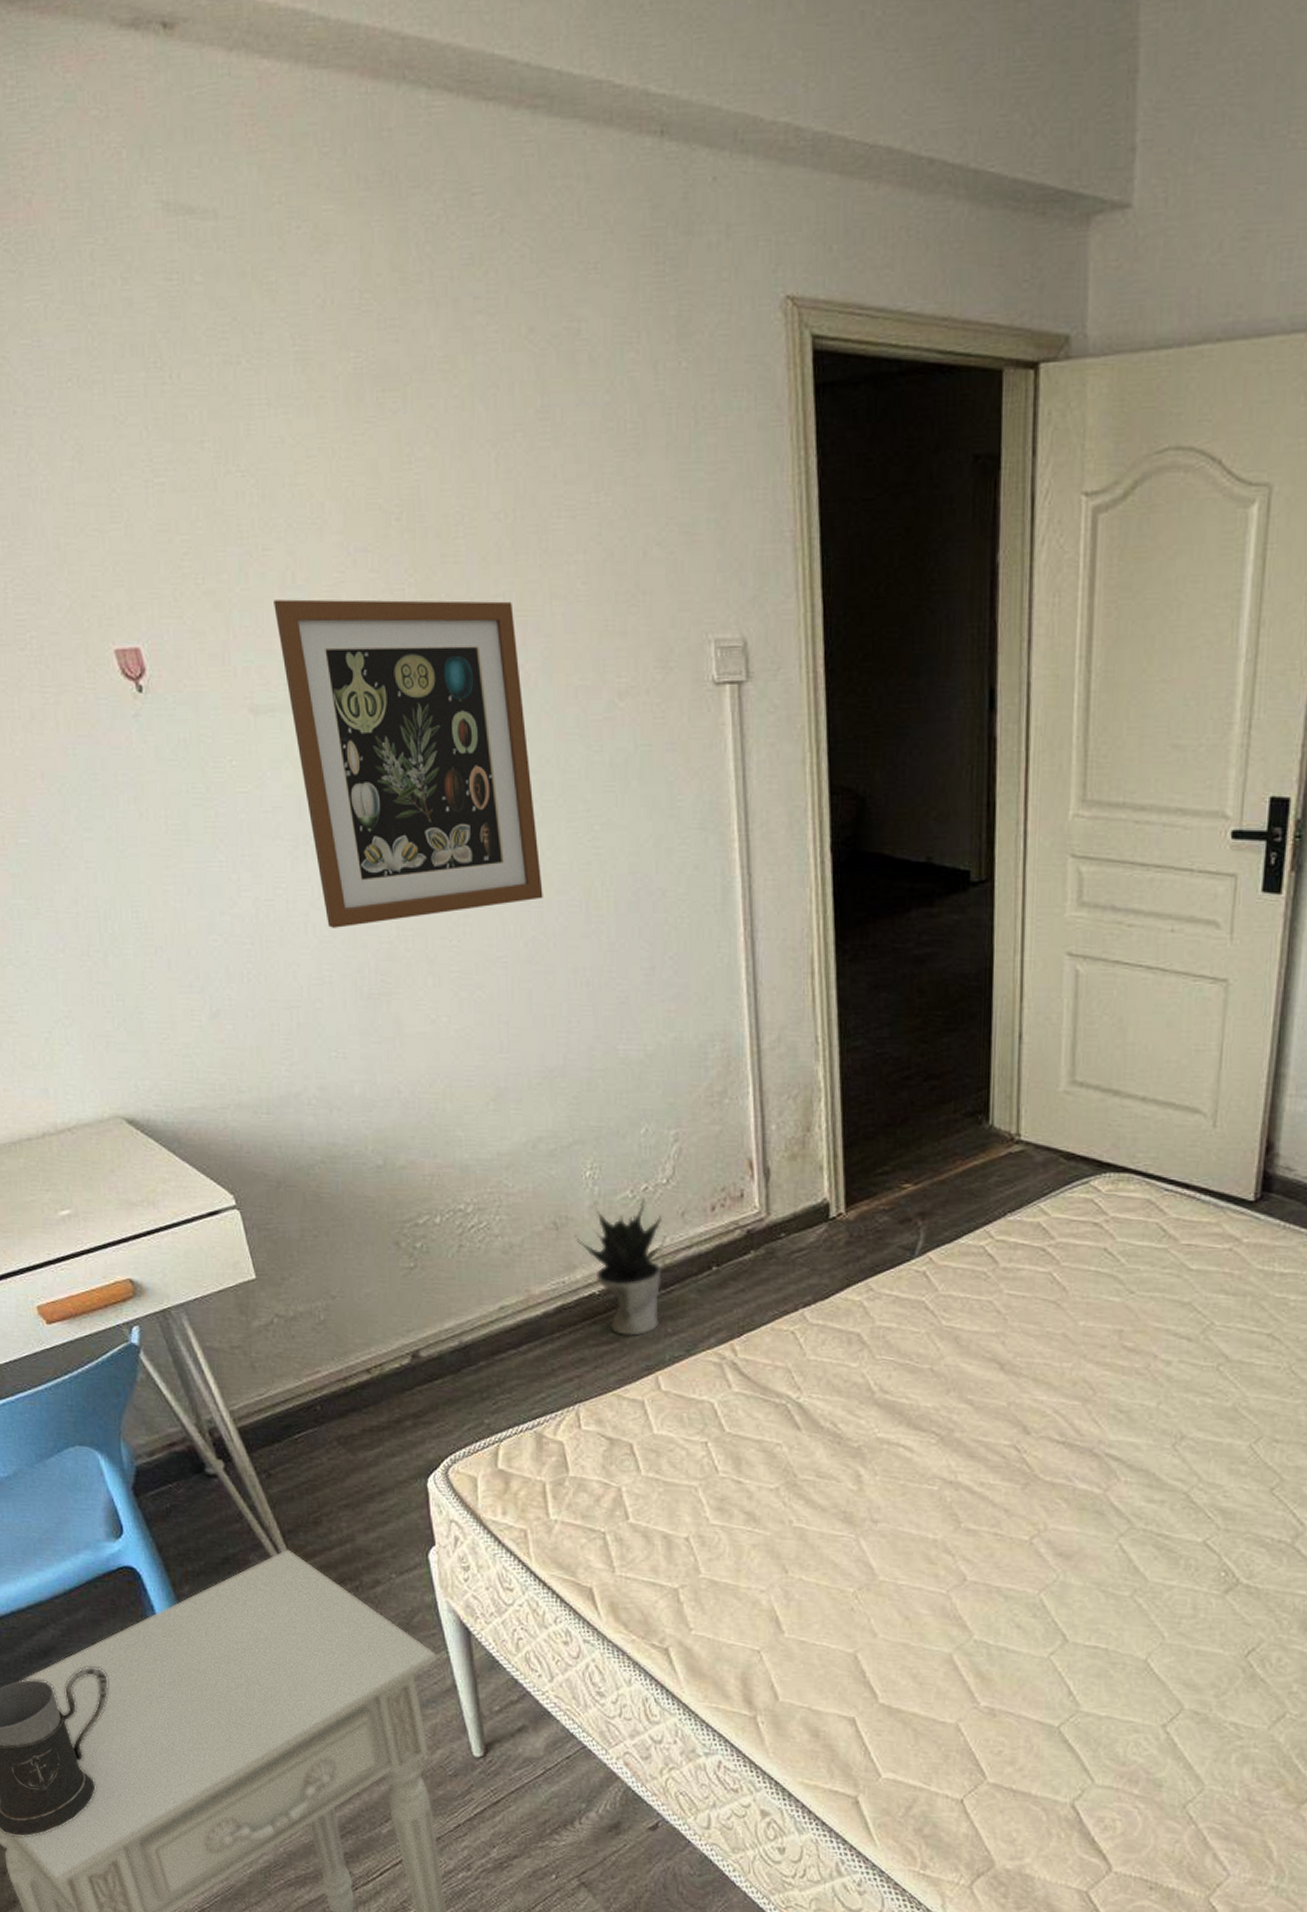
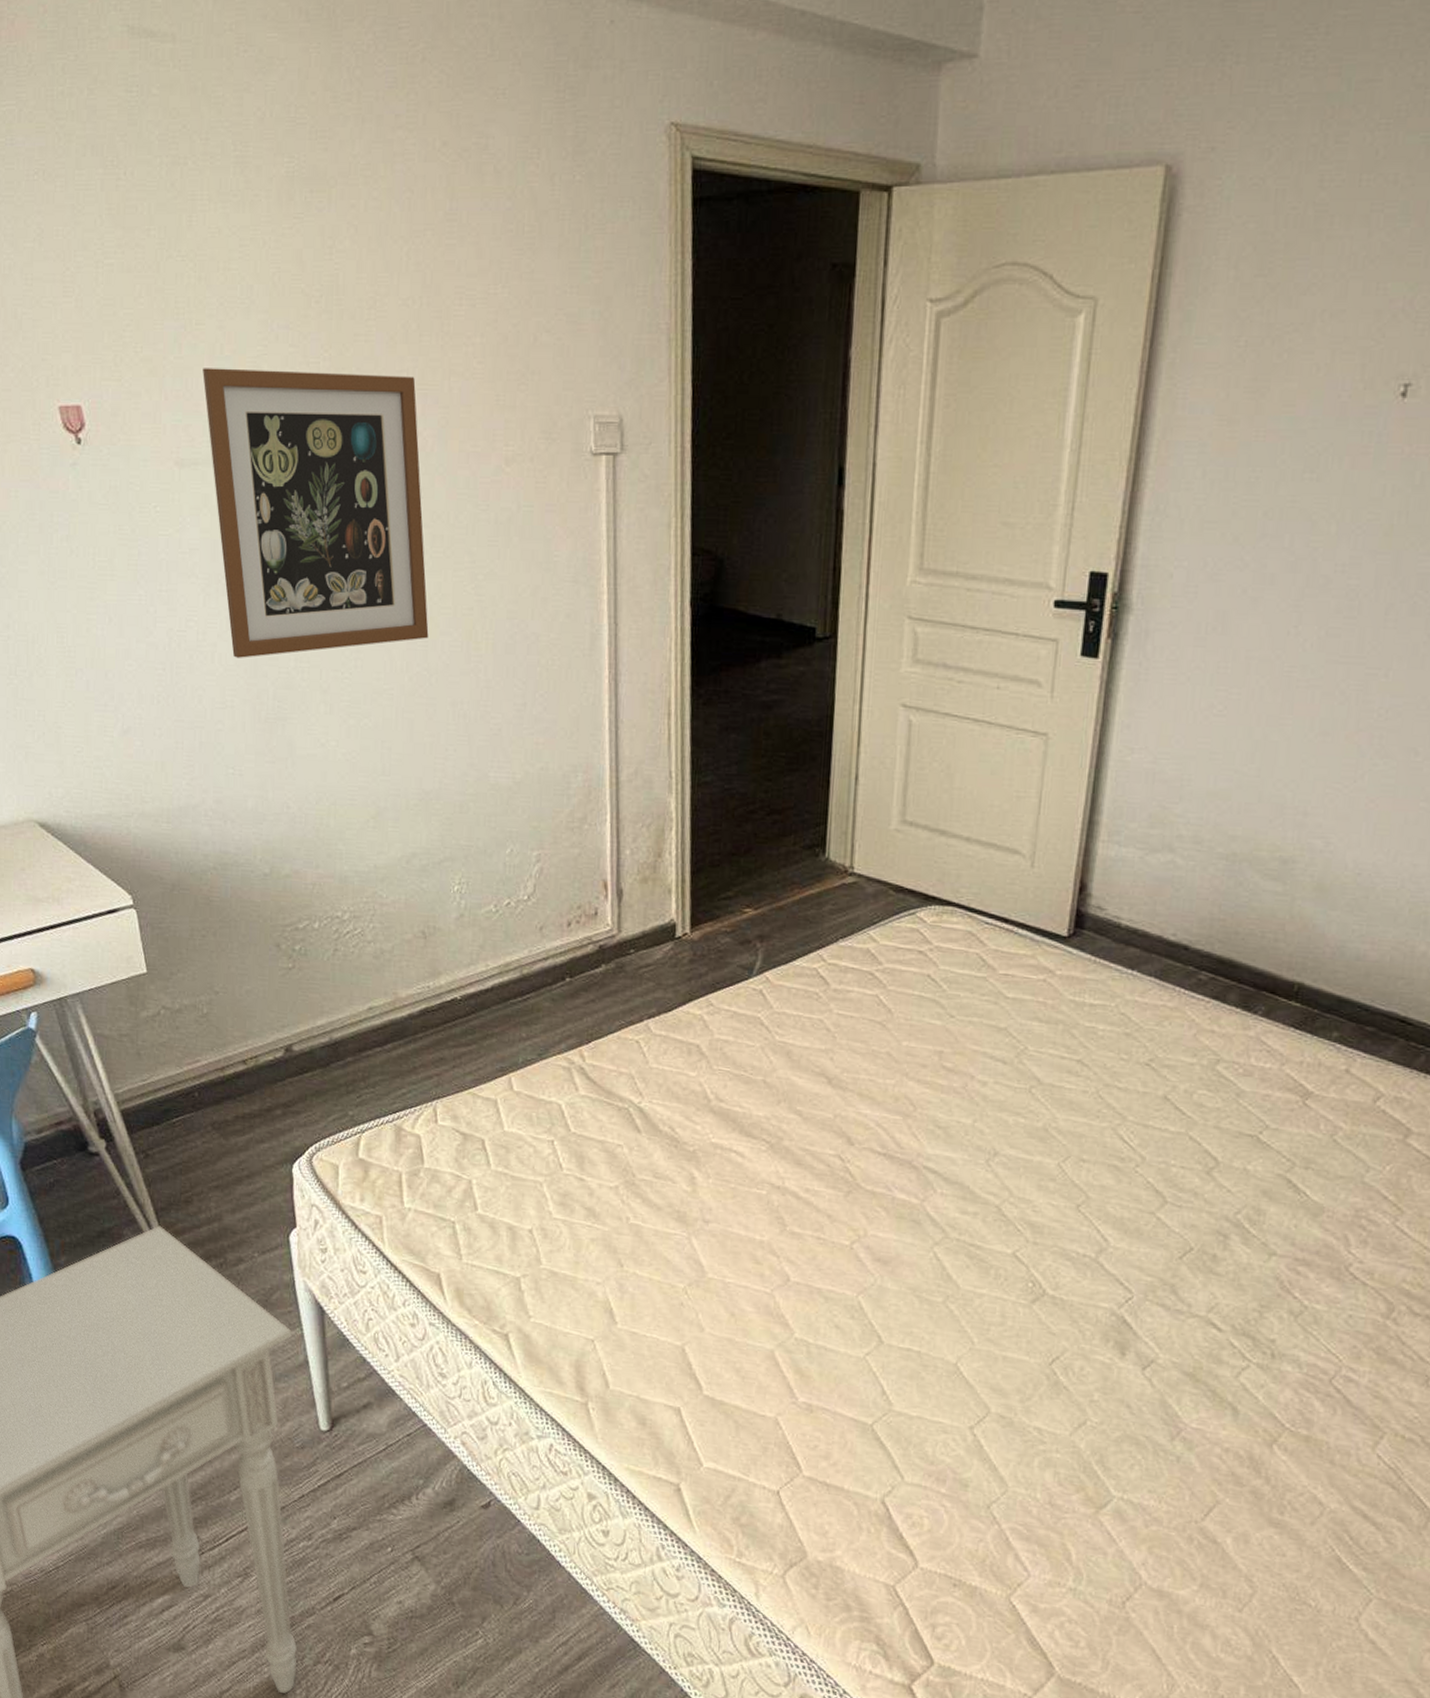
potted plant: present [575,1198,666,1336] -> none [441,912,525,1040]

